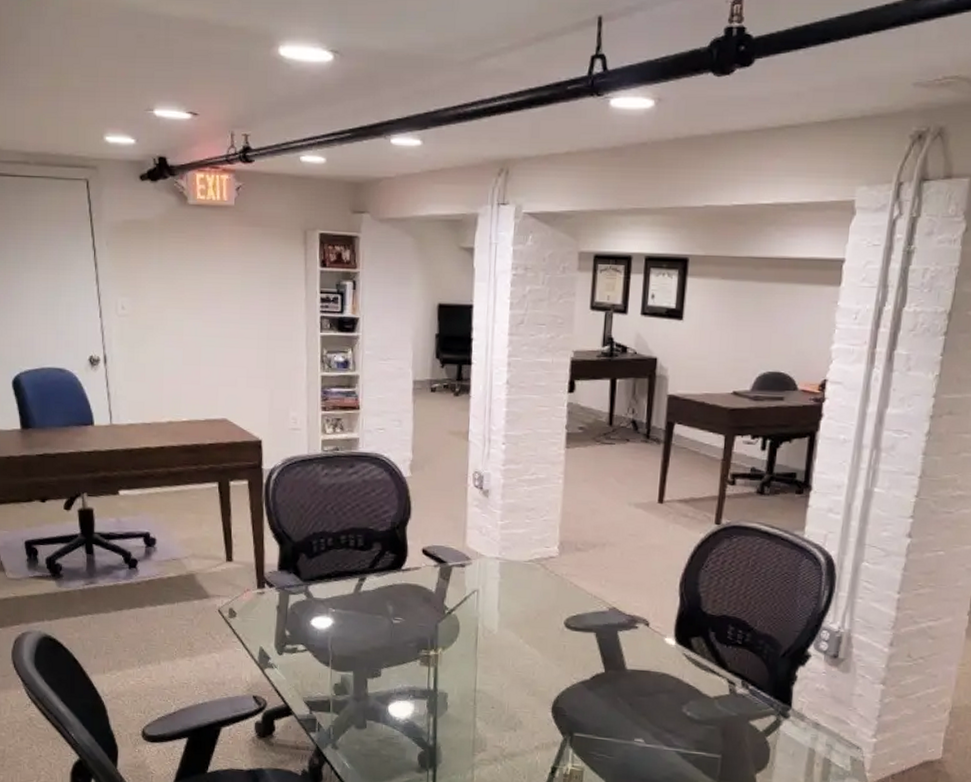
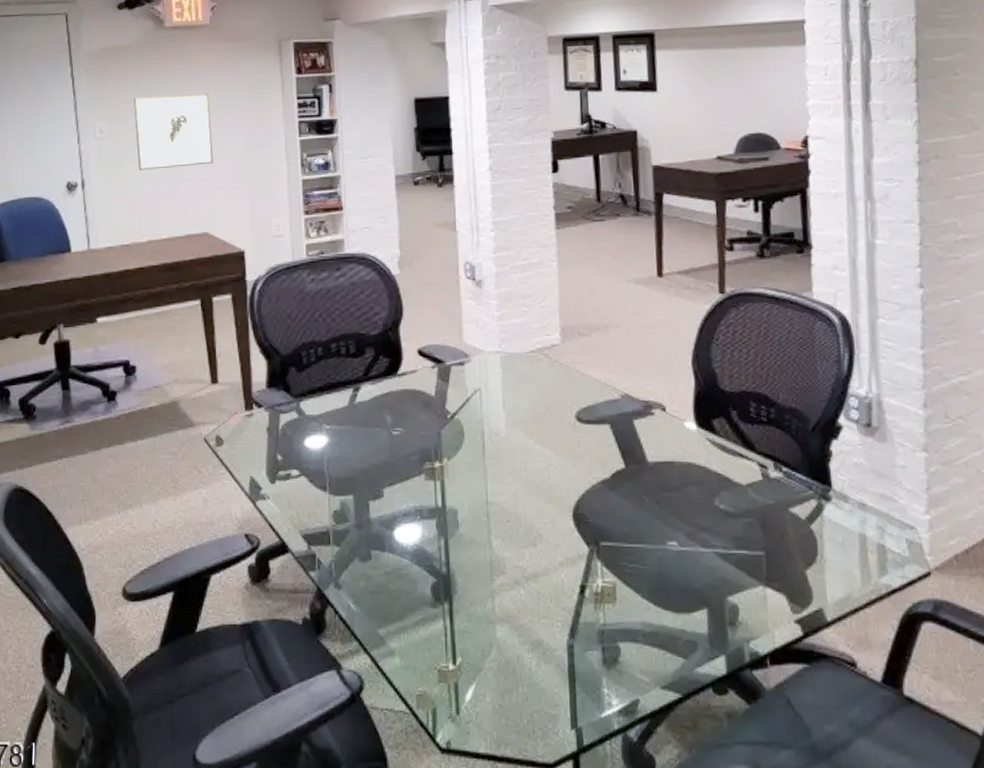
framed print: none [156,275,234,352] -> present [134,93,213,170]

